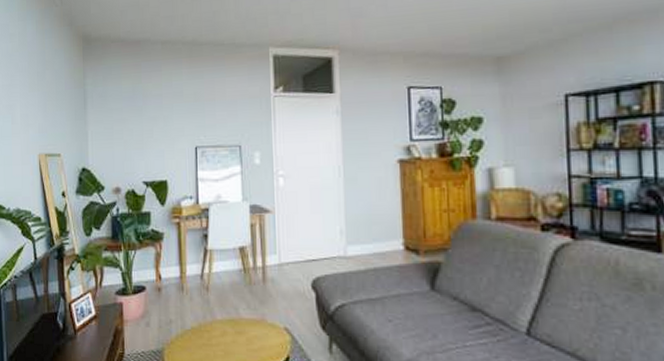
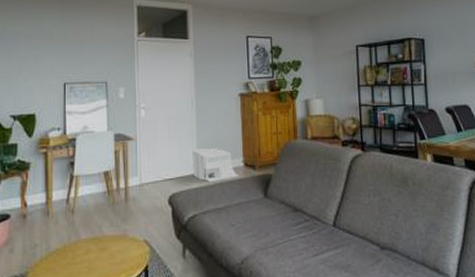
architectural model: none [340,226,397,266] -> present [192,148,239,182]

